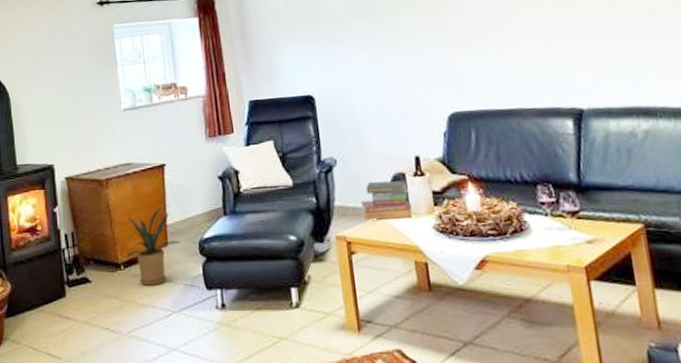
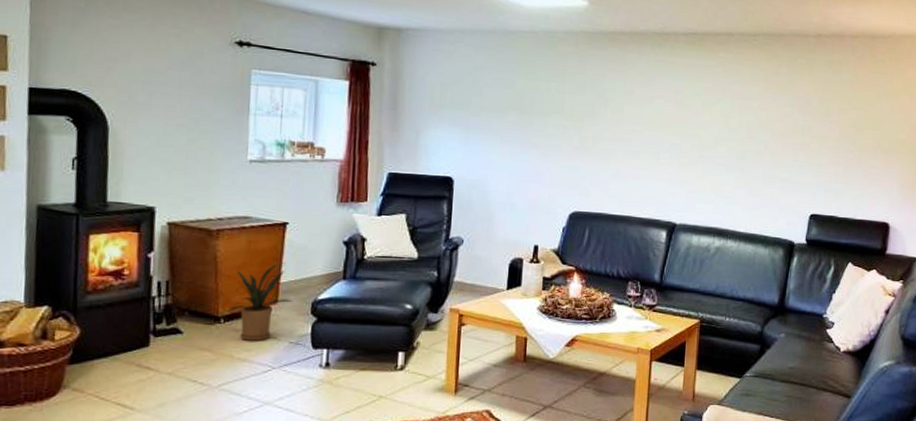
books: present [360,180,413,220] -> none [478,262,524,298]

